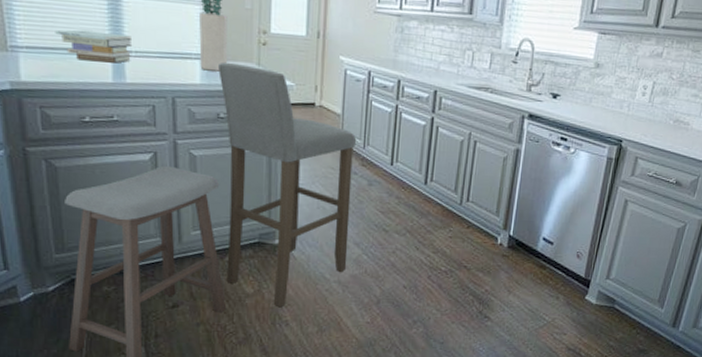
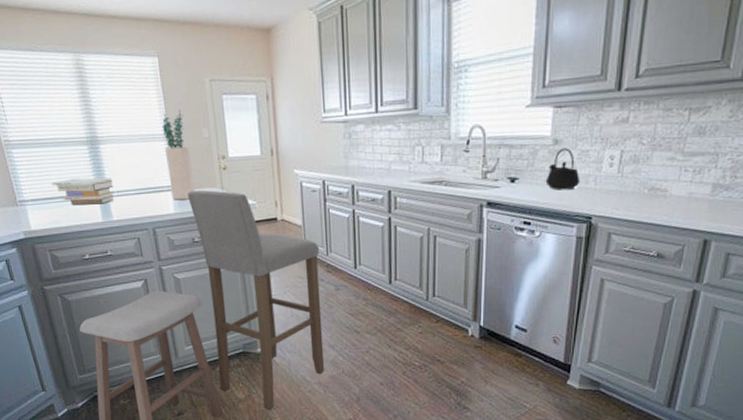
kettle: none [584,72,616,113] -> present [545,148,580,191]

